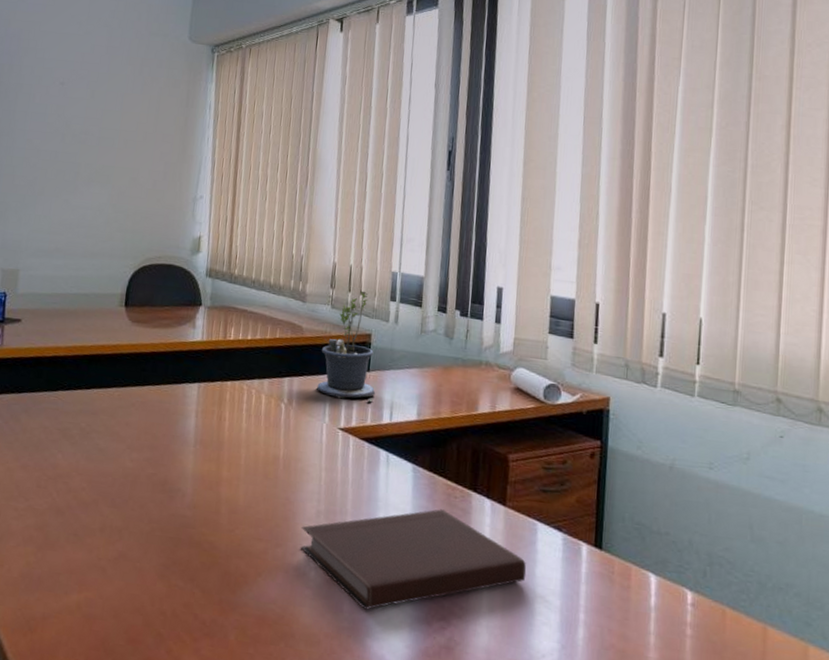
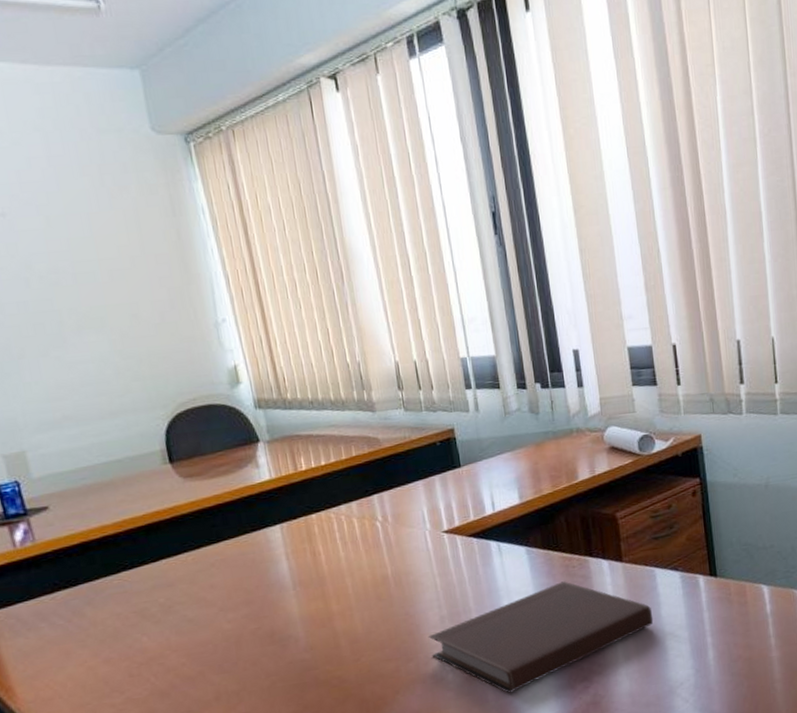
potted plant: present [316,290,376,403] -> none [404,385,473,503]

